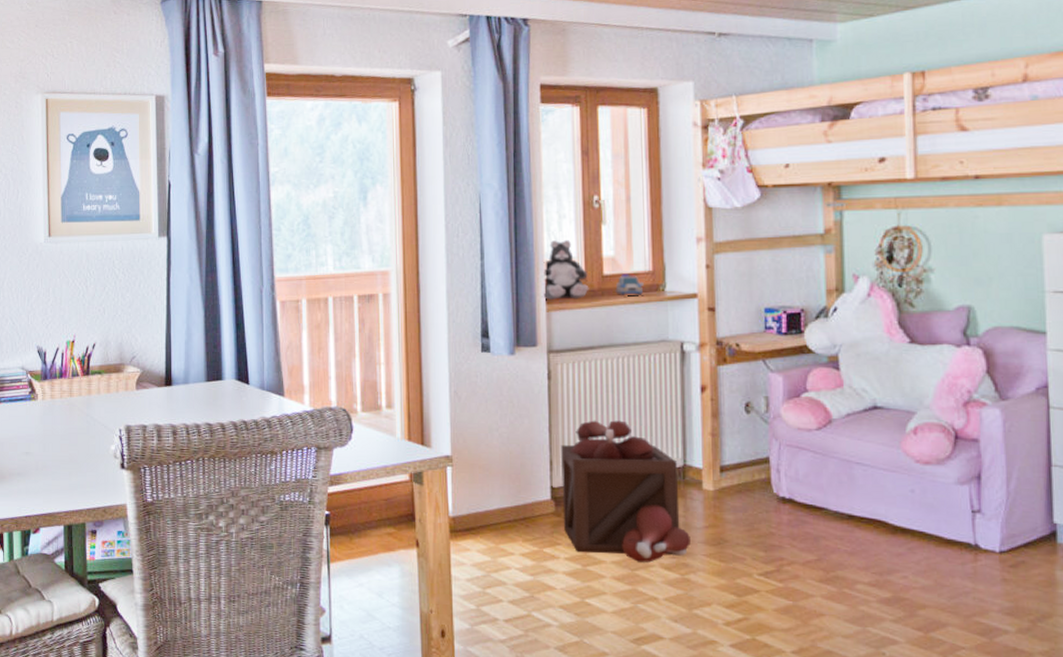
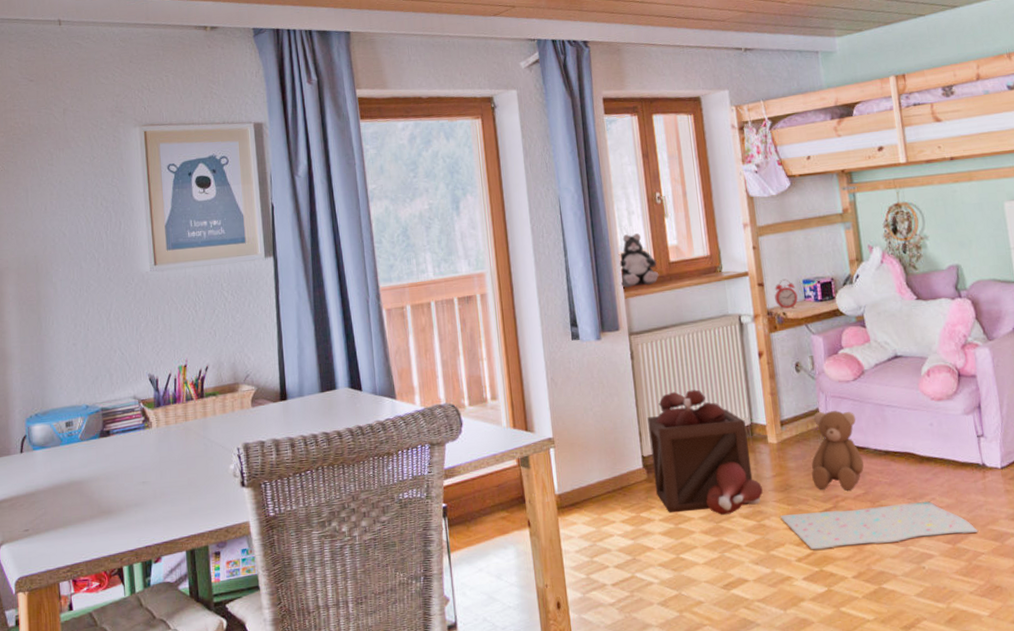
toy car: present [615,273,644,297] -> none [680,258,704,280]
play mat: none [708,571,961,623] -> present [780,501,979,550]
alarm clock: none [728,305,756,340] -> present [775,278,798,310]
teddy bear: none [753,460,819,554] -> present [811,410,864,491]

